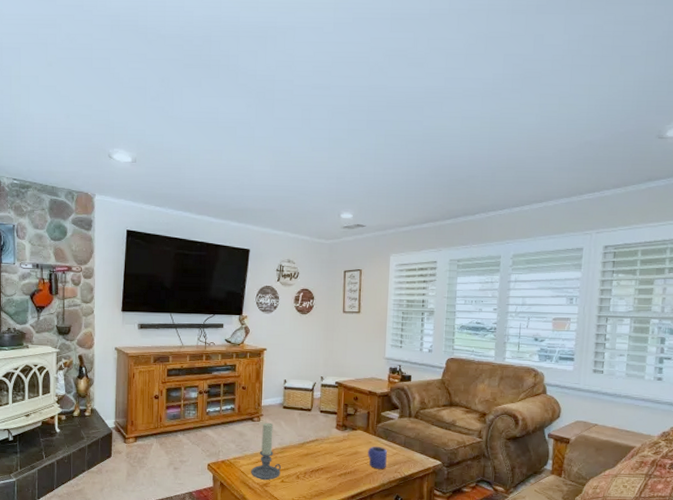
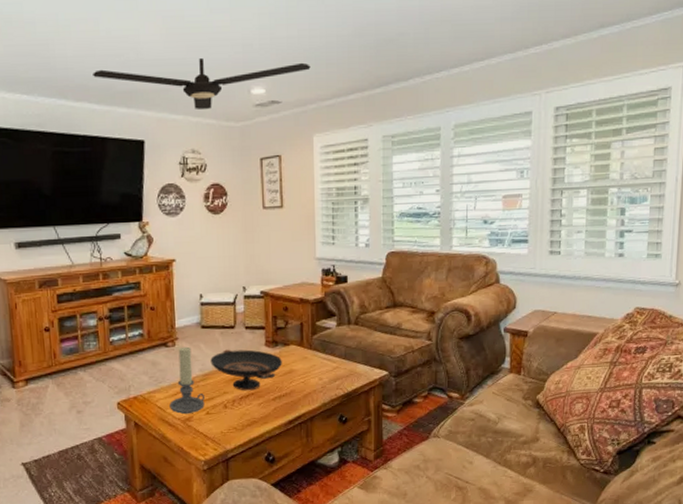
ceiling fan: none [213,187,392,227] -> present [93,58,311,109]
decorative bowl: none [288,428,349,466] -> present [210,349,282,391]
mug: present [368,446,387,469] -> none [304,361,326,387]

